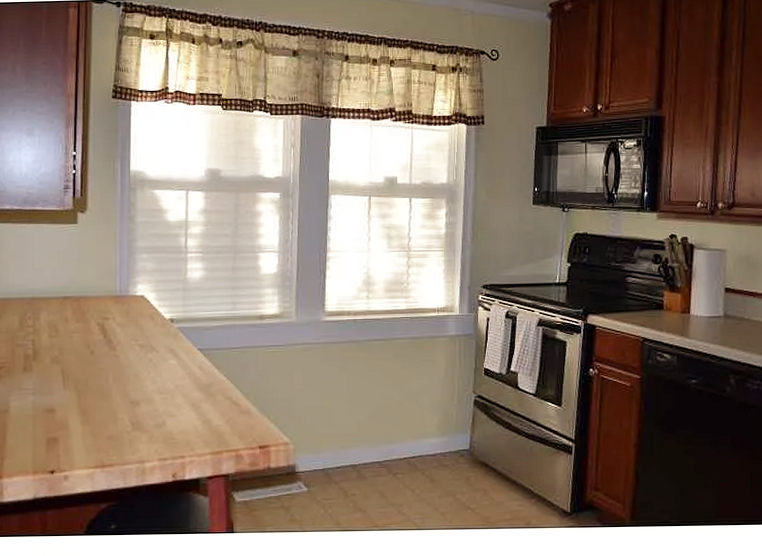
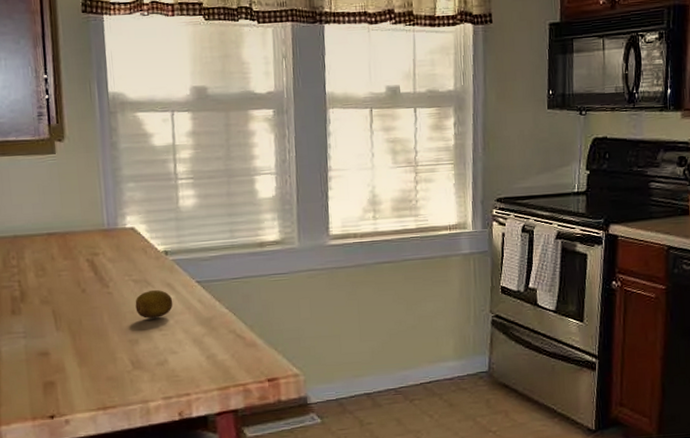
fruit: none [139,354,175,382] -> present [135,289,173,318]

